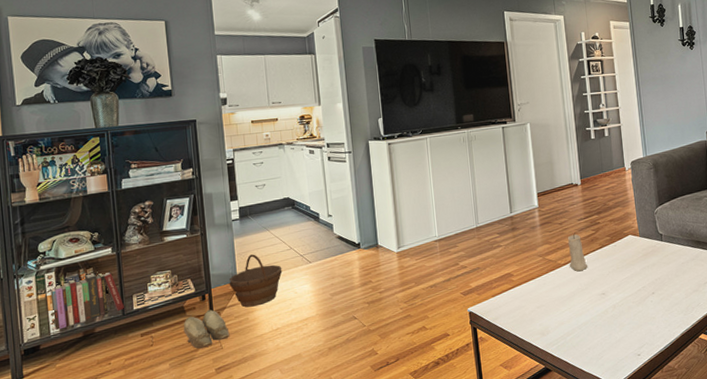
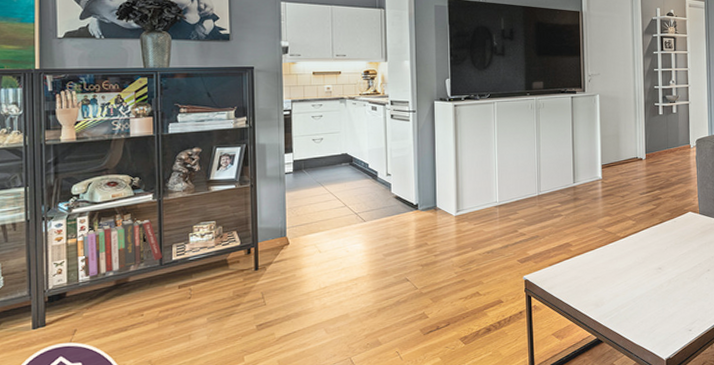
slippers: present [183,309,230,349] -> none [225,264,274,304]
basket: present [229,254,283,308] -> none [277,209,335,264]
candle: present [567,232,587,272] -> none [628,206,646,245]

